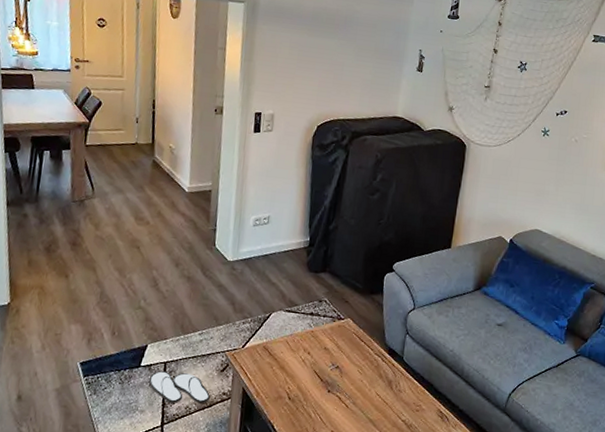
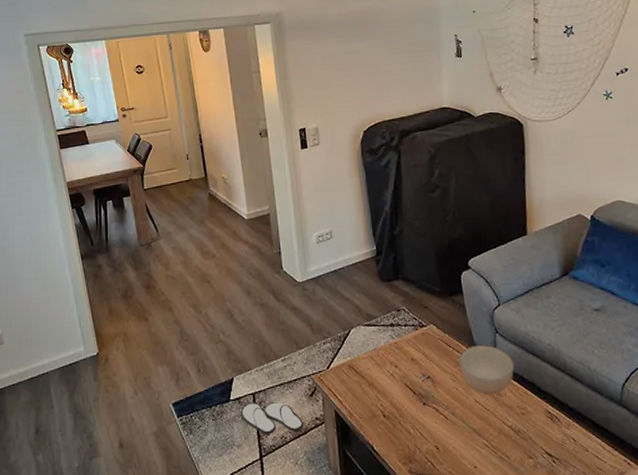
bowl: none [367,343,418,390] -> present [458,345,515,394]

